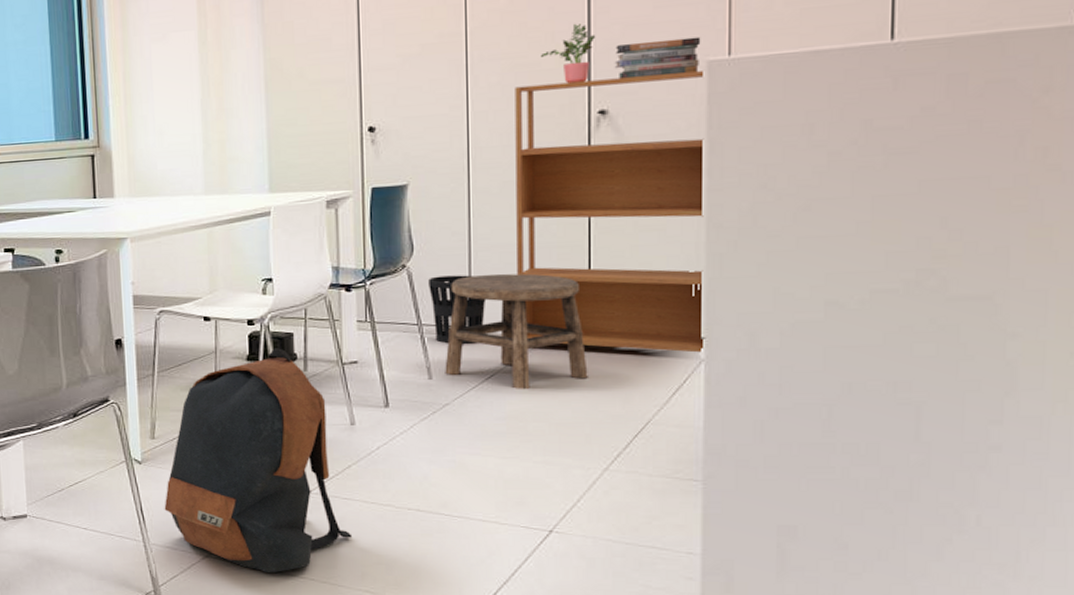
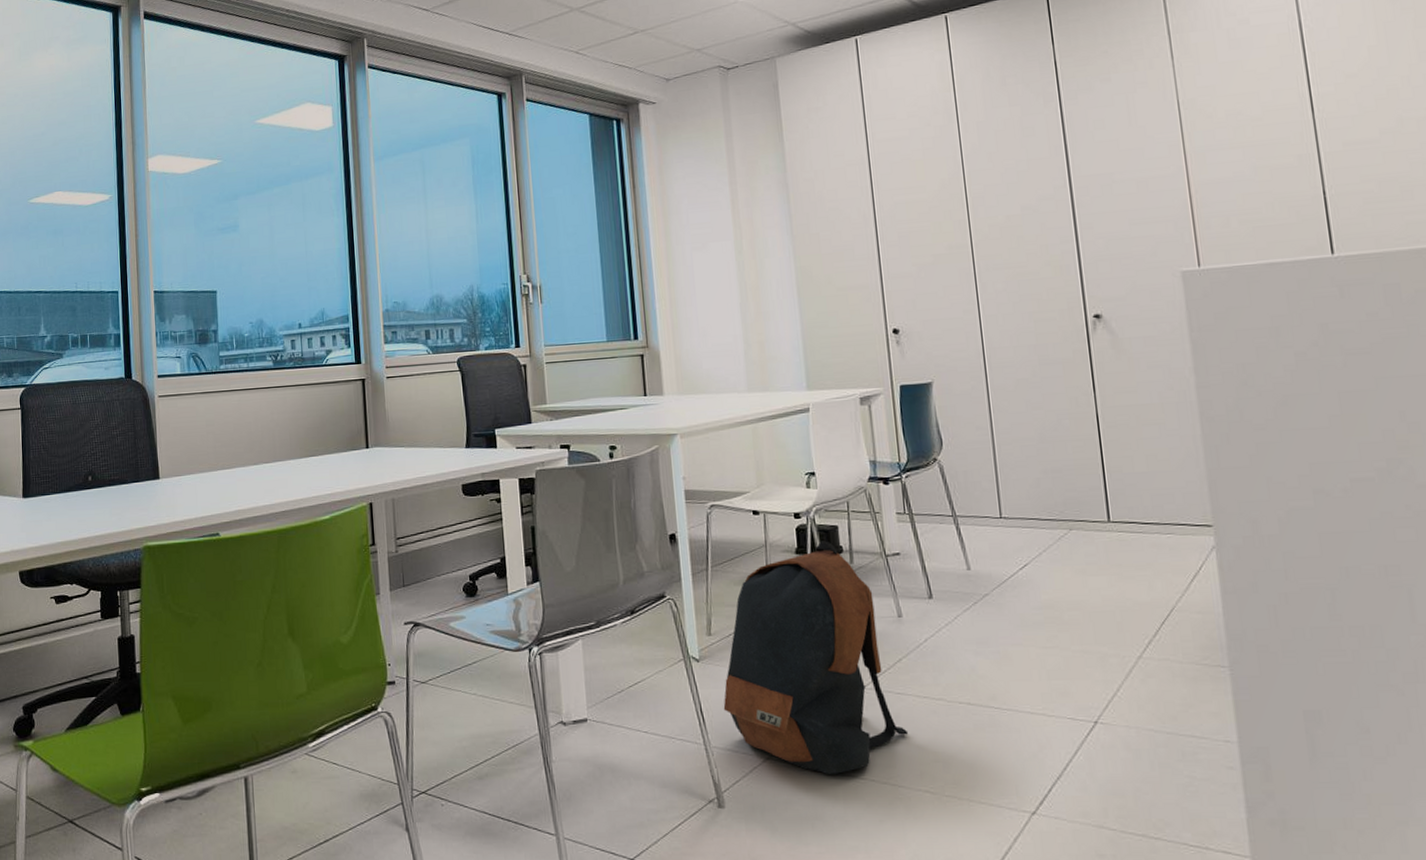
wastebasket: present [428,275,487,345] -> none [958,467,1013,535]
stool: present [445,273,588,389] -> none [979,466,1113,578]
bookshelf: present [515,71,704,353] -> none [1019,280,1212,540]
potted plant: present [540,23,596,84] -> none [1037,237,1084,291]
book stack: present [614,37,701,80] -> none [1102,250,1175,287]

